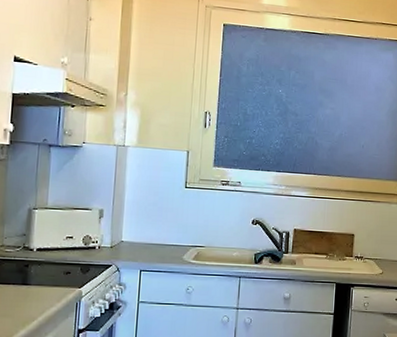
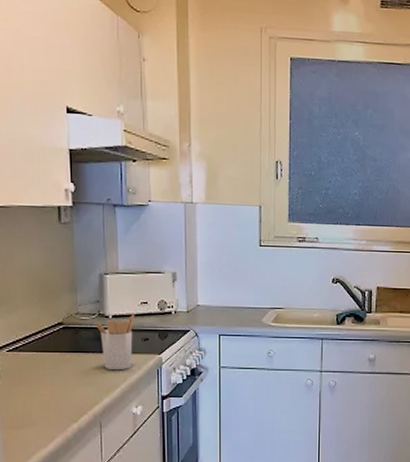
utensil holder: none [18,248,60,303] -> present [94,314,135,371]

